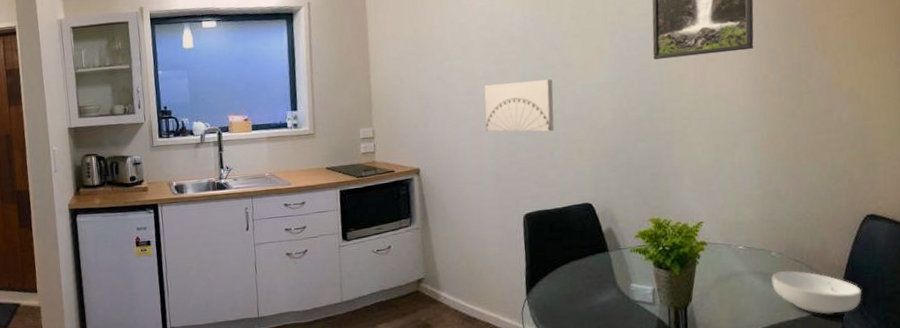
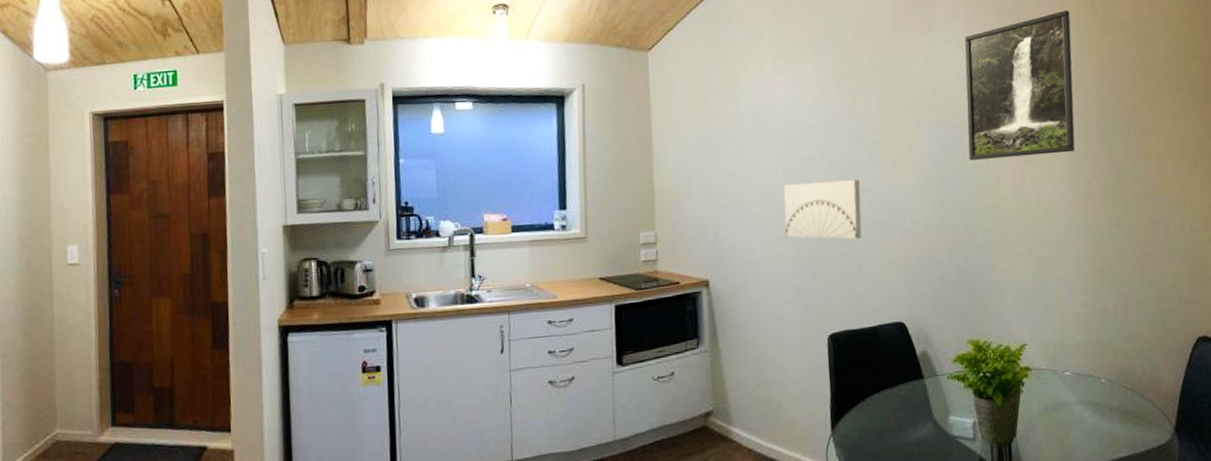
cereal bowl: present [771,270,862,315] -> none [1101,399,1198,450]

